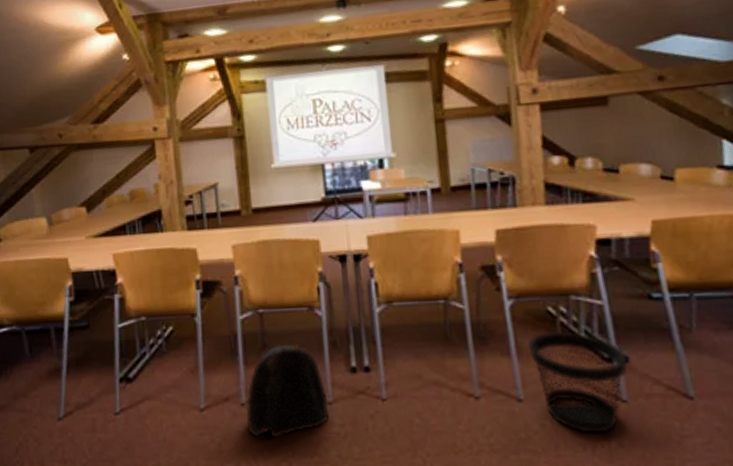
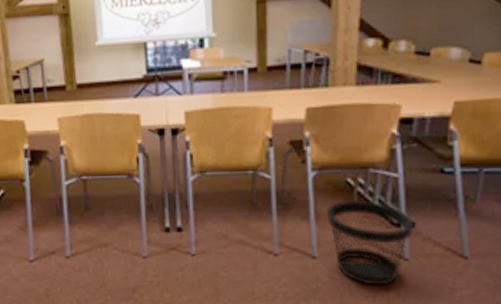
backpack: present [245,343,330,441] -> none [70,206,145,287]

